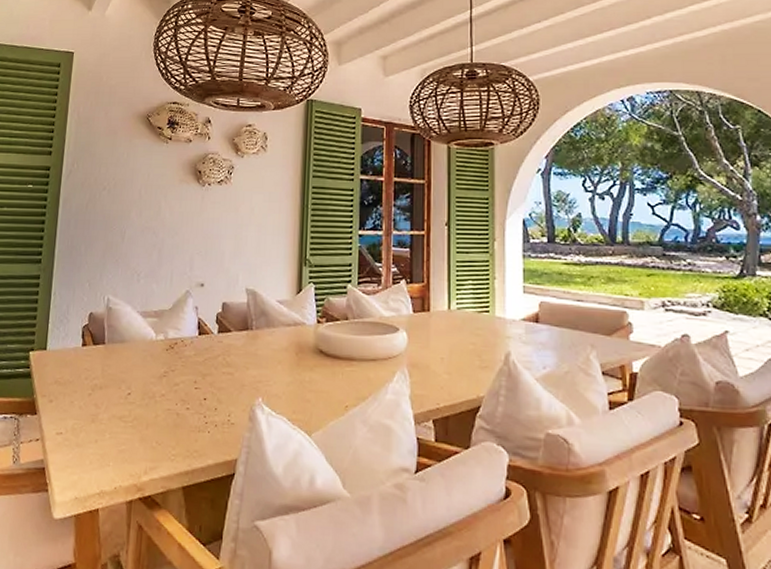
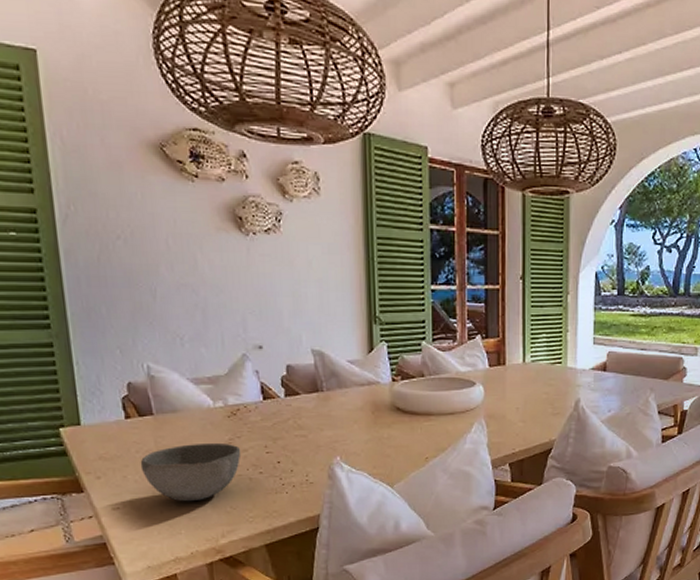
bowl: none [86,374,173,433] -> present [140,442,241,502]

